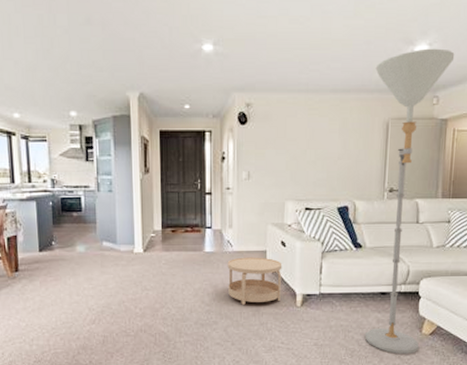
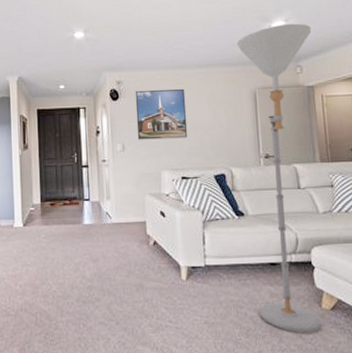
side table: present [227,257,282,305] -> none [107,228,164,280]
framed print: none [264,115,317,168] -> present [135,88,188,140]

